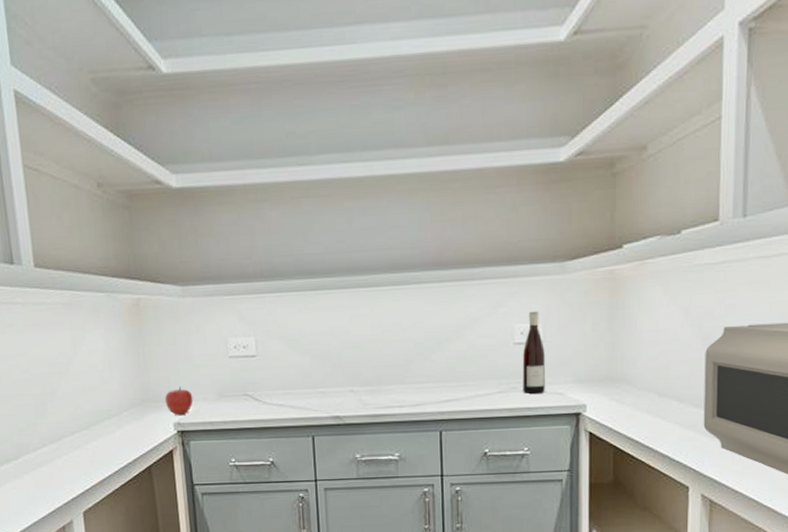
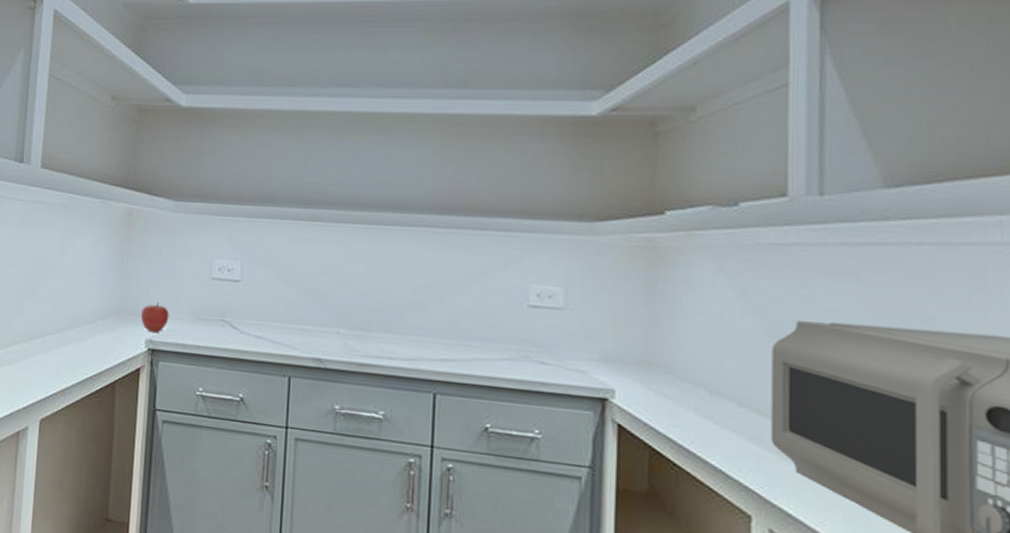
bottle: present [522,311,546,394] -> none [536,272,566,368]

